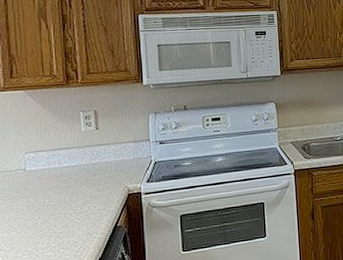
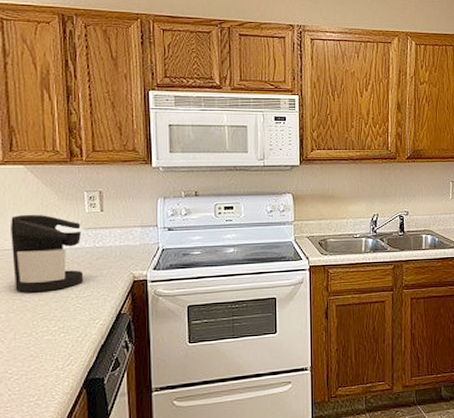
coffee maker: none [12,135,81,211] -> present [11,214,85,292]

